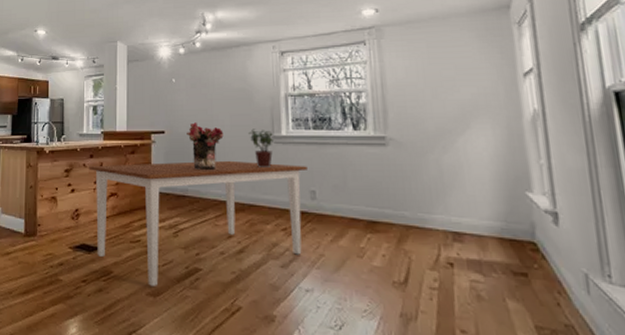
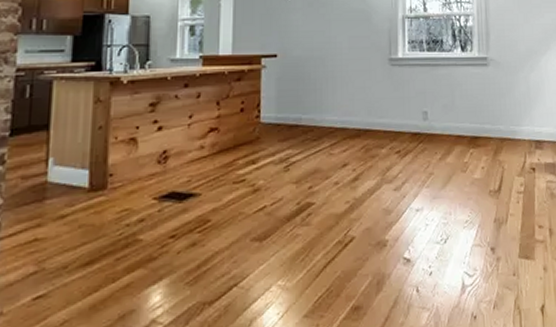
dining table: present [89,160,307,286] -> none [182,84,421,230]
bouquet: present [187,122,224,170] -> none [302,45,341,96]
potted plant: present [249,129,273,167] -> none [367,51,390,91]

